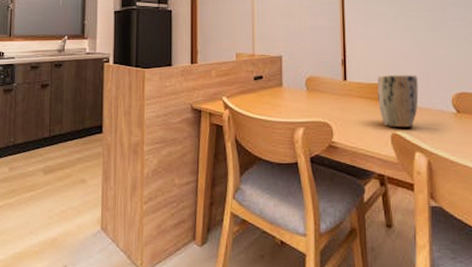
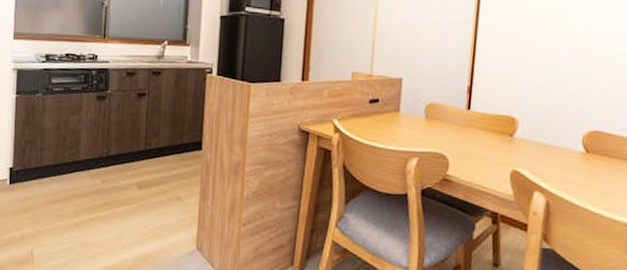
plant pot: present [377,75,419,127] -> none [501,106,549,165]

